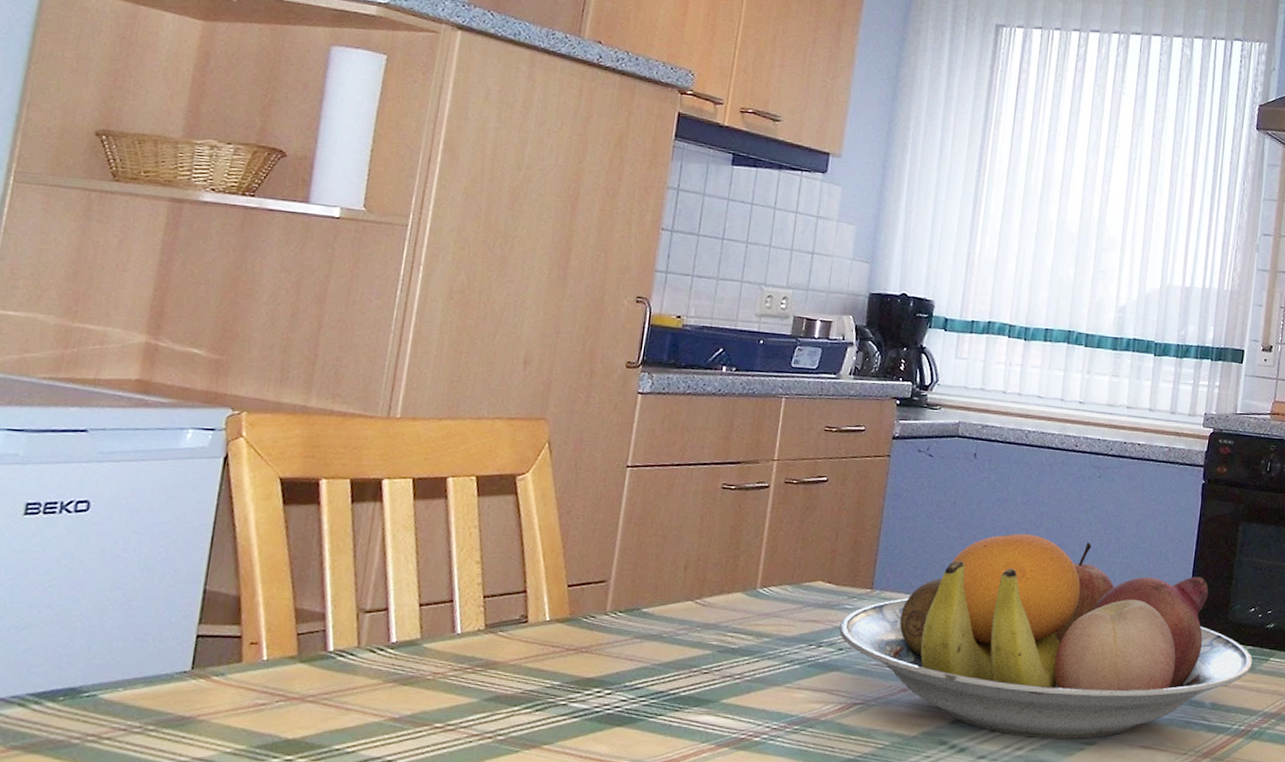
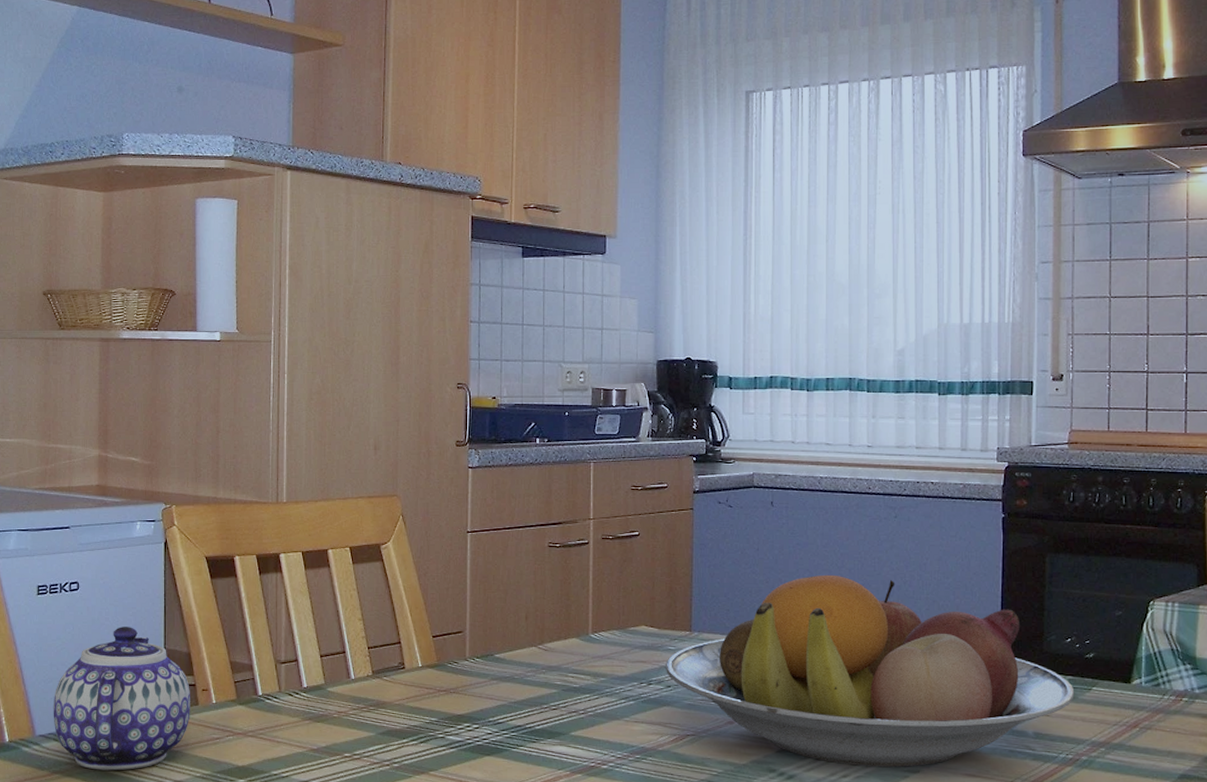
teapot: none [22,560,233,746] -> present [53,627,190,771]

